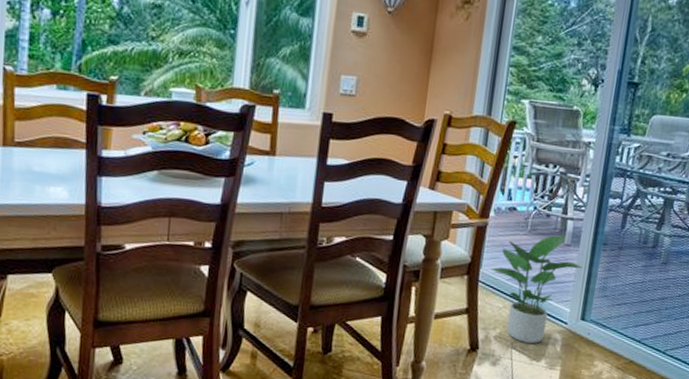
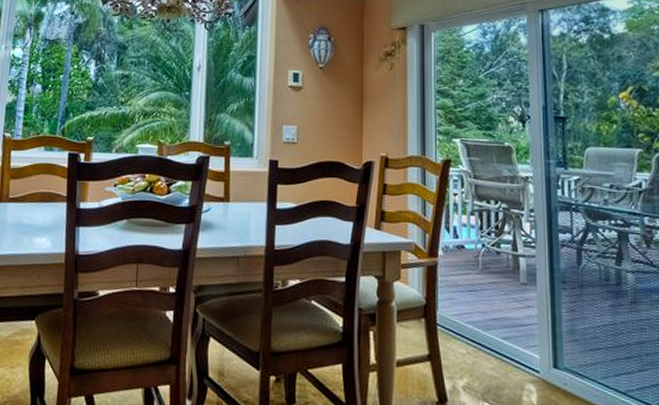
potted plant: present [490,235,583,343] -> none [447,273,545,395]

